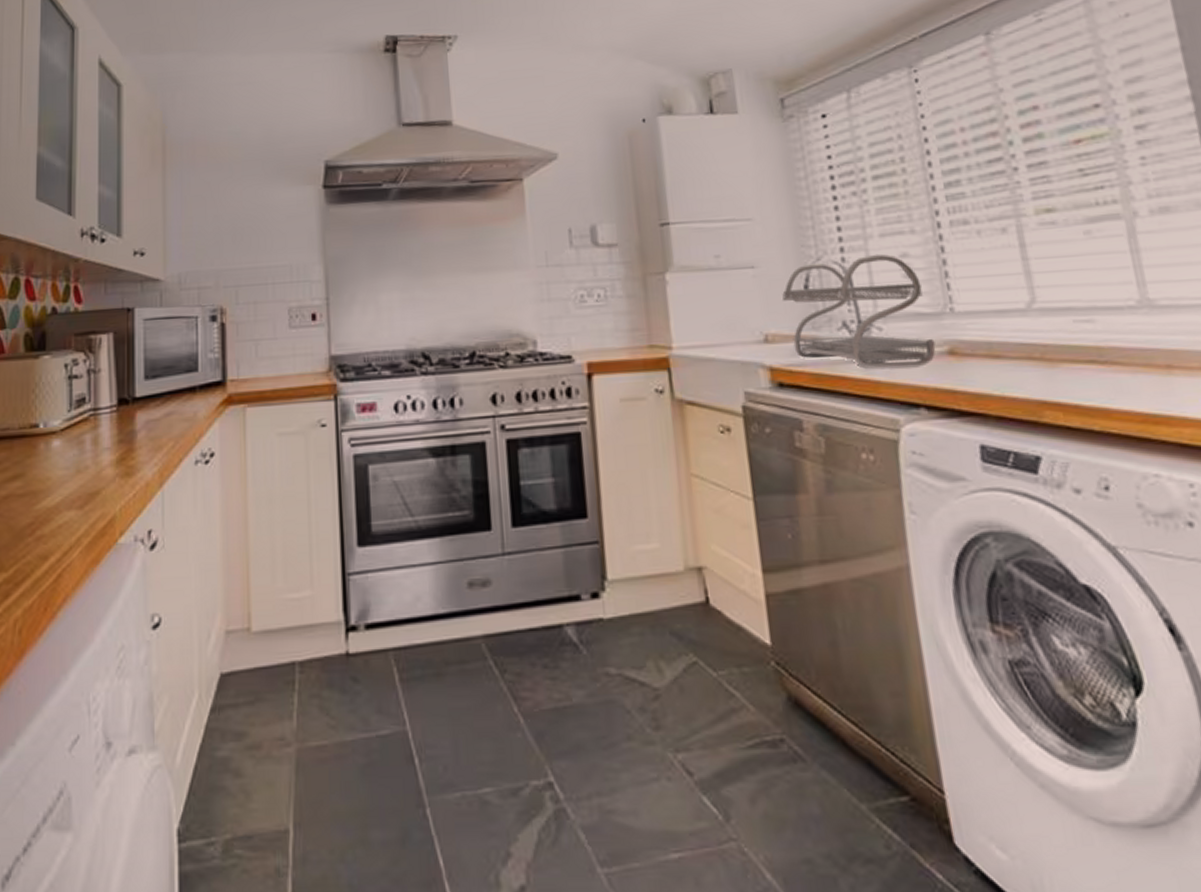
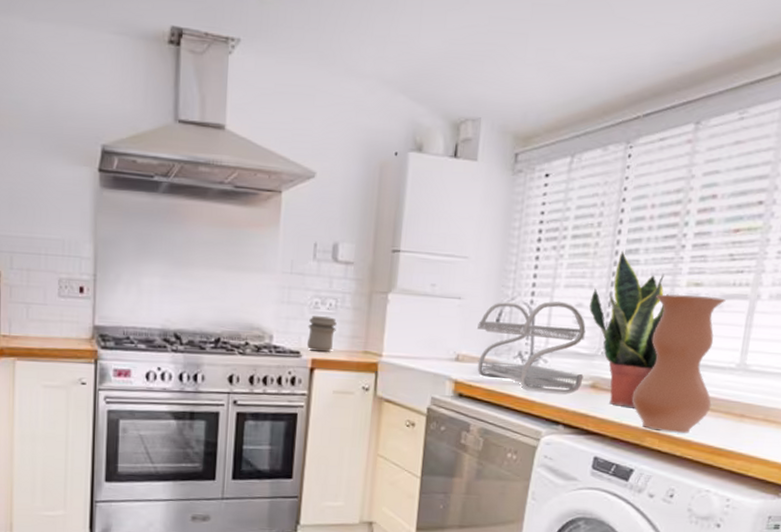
jar: none [576,310,611,353] -> present [306,316,337,352]
potted plant: none [916,184,1027,375] -> present [589,250,669,408]
vase: none [998,222,1121,401] -> present [631,294,726,434]

